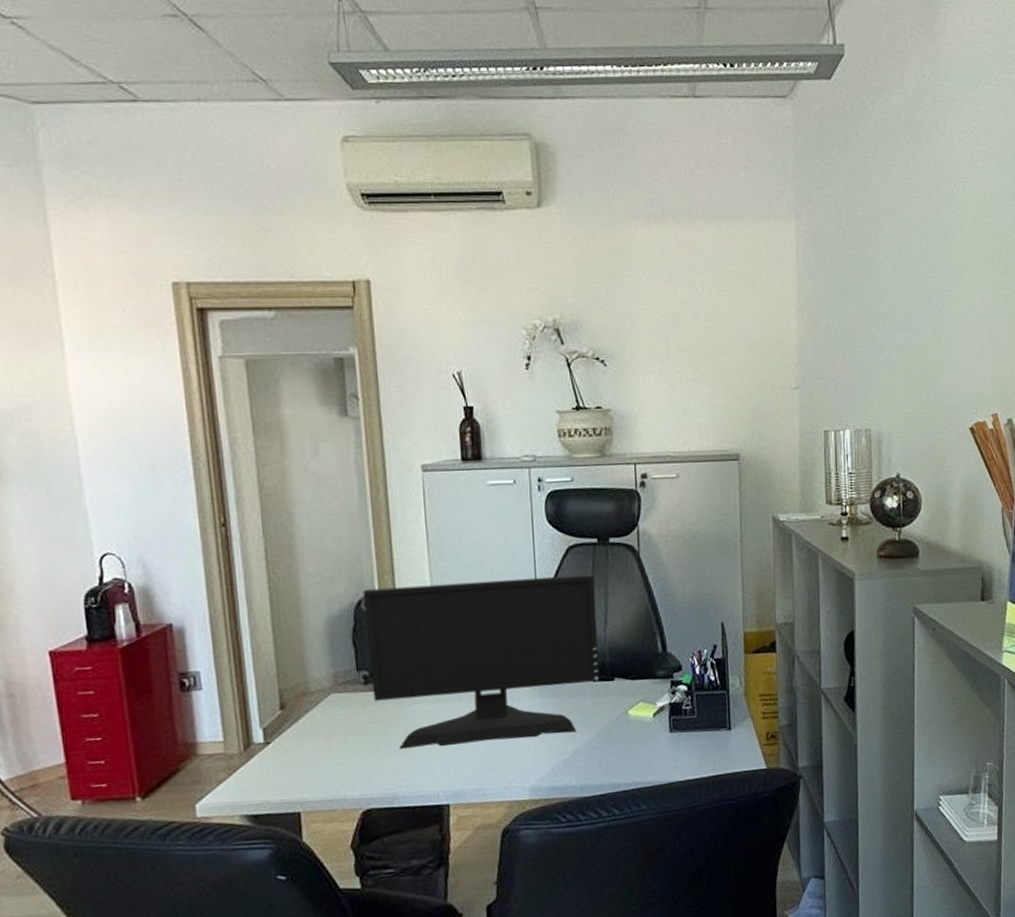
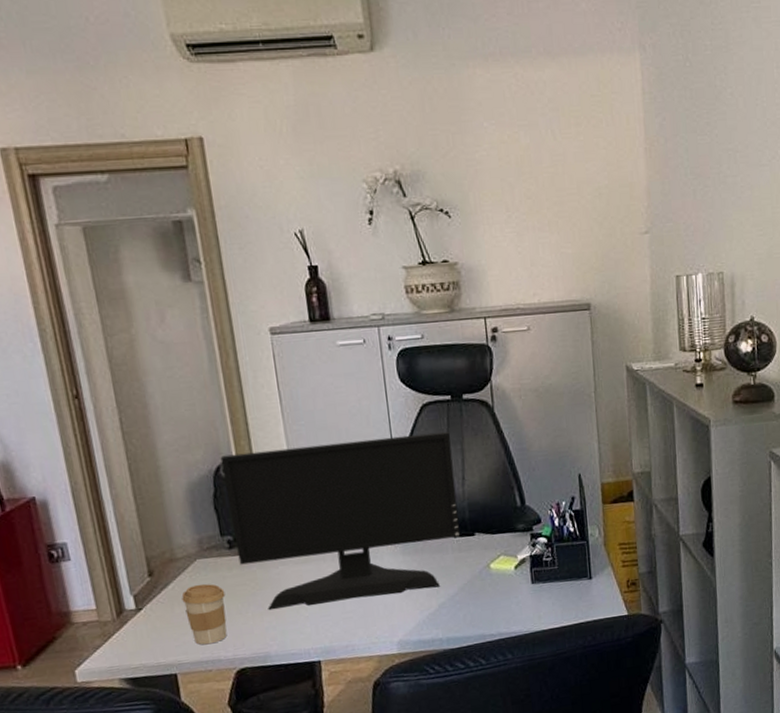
coffee cup: none [312,719,357,783] -> present [181,584,228,645]

